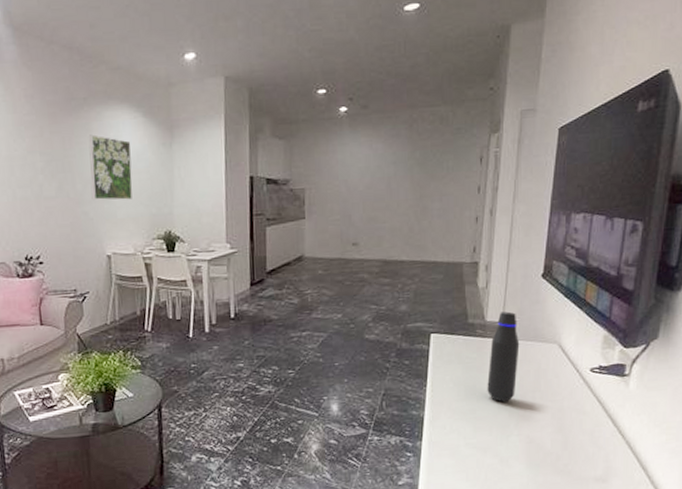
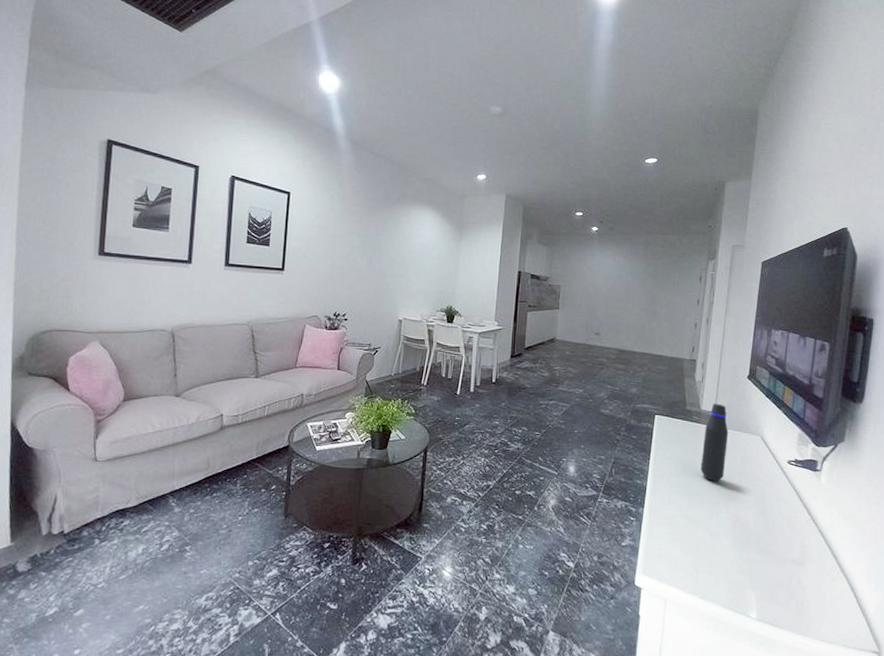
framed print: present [88,134,133,200] -> none [393,225,429,278]

